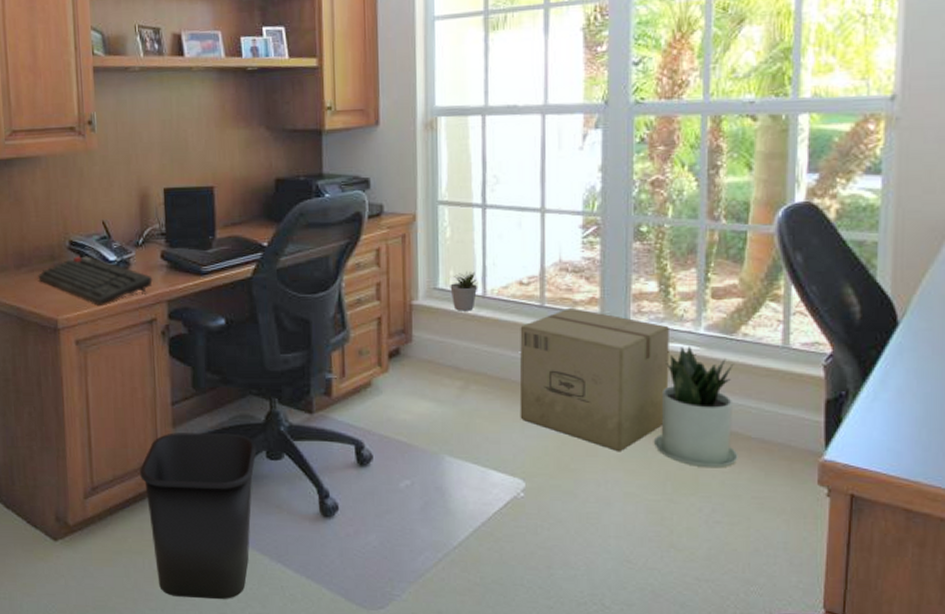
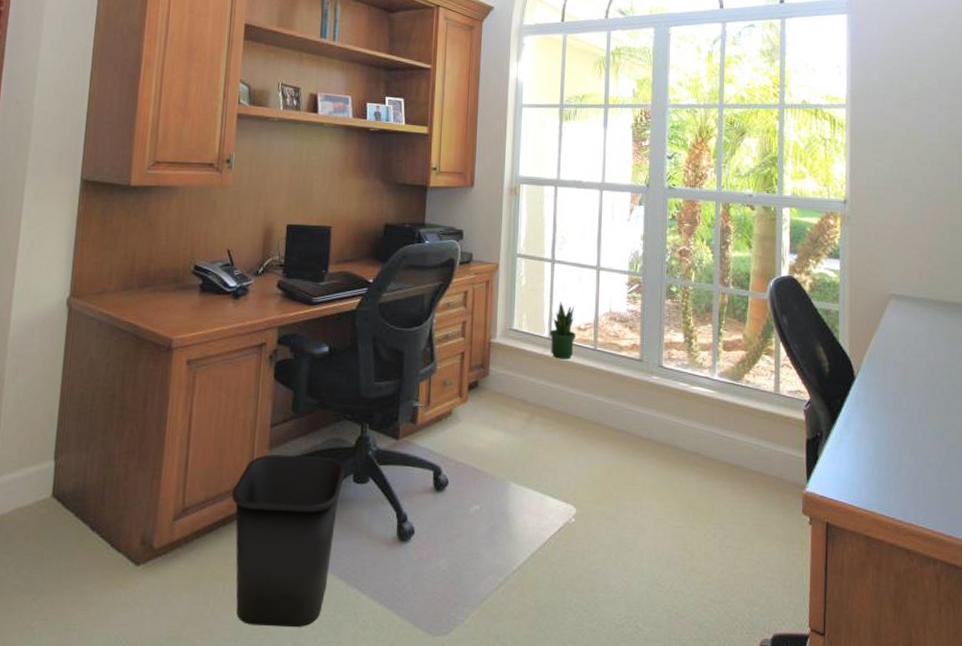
computer keyboard: present [38,256,153,304] -> none [160,280,267,327]
potted plant: present [450,271,478,311] -> none [522,316,545,351]
planter: none [483,252,518,319] -> present [549,301,577,359]
cardboard box: present [519,307,669,452] -> none [574,352,692,482]
planter: present [653,346,738,468] -> none [679,389,743,498]

